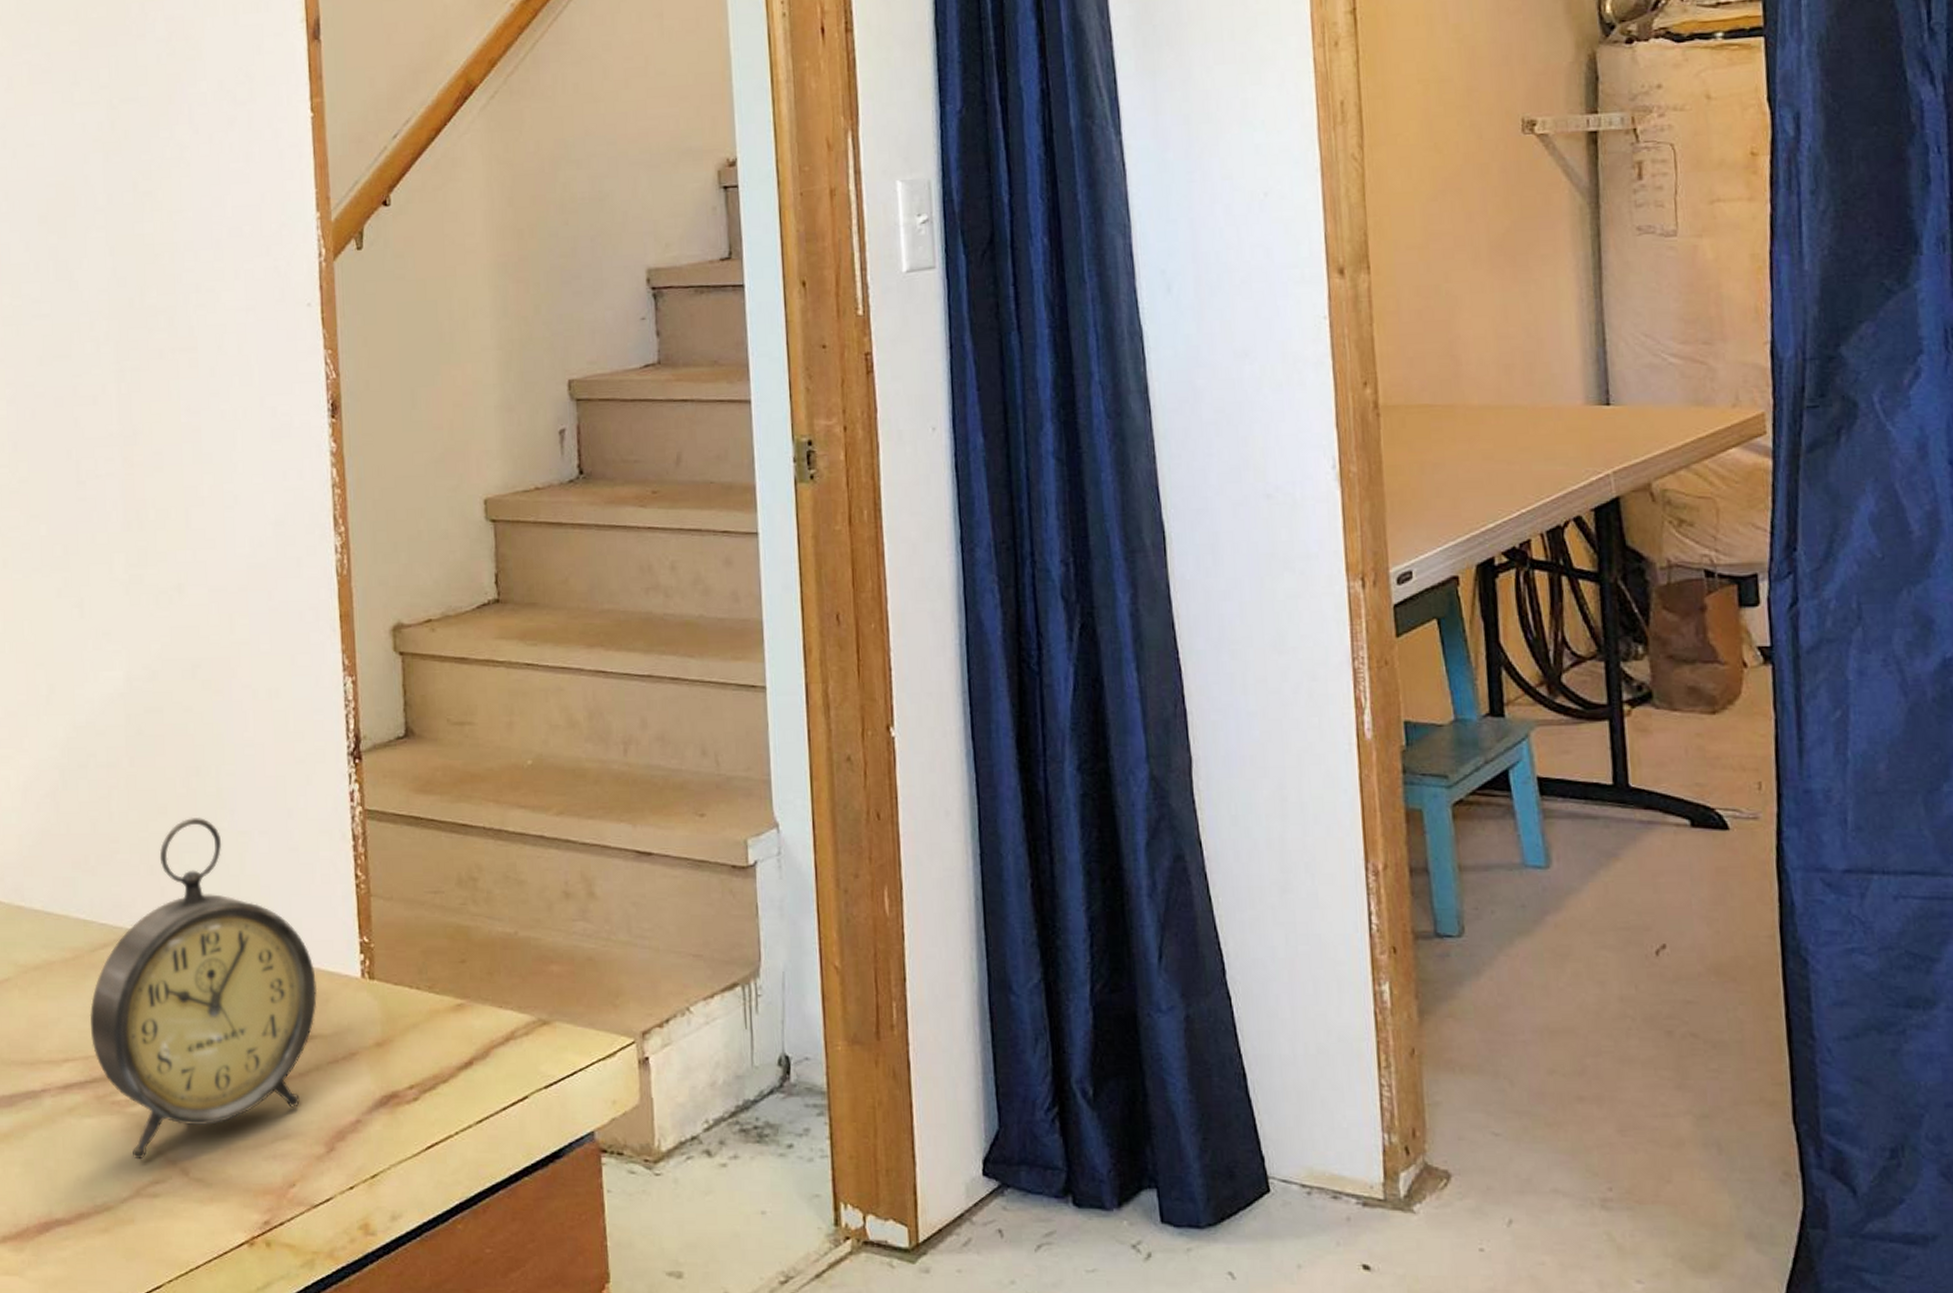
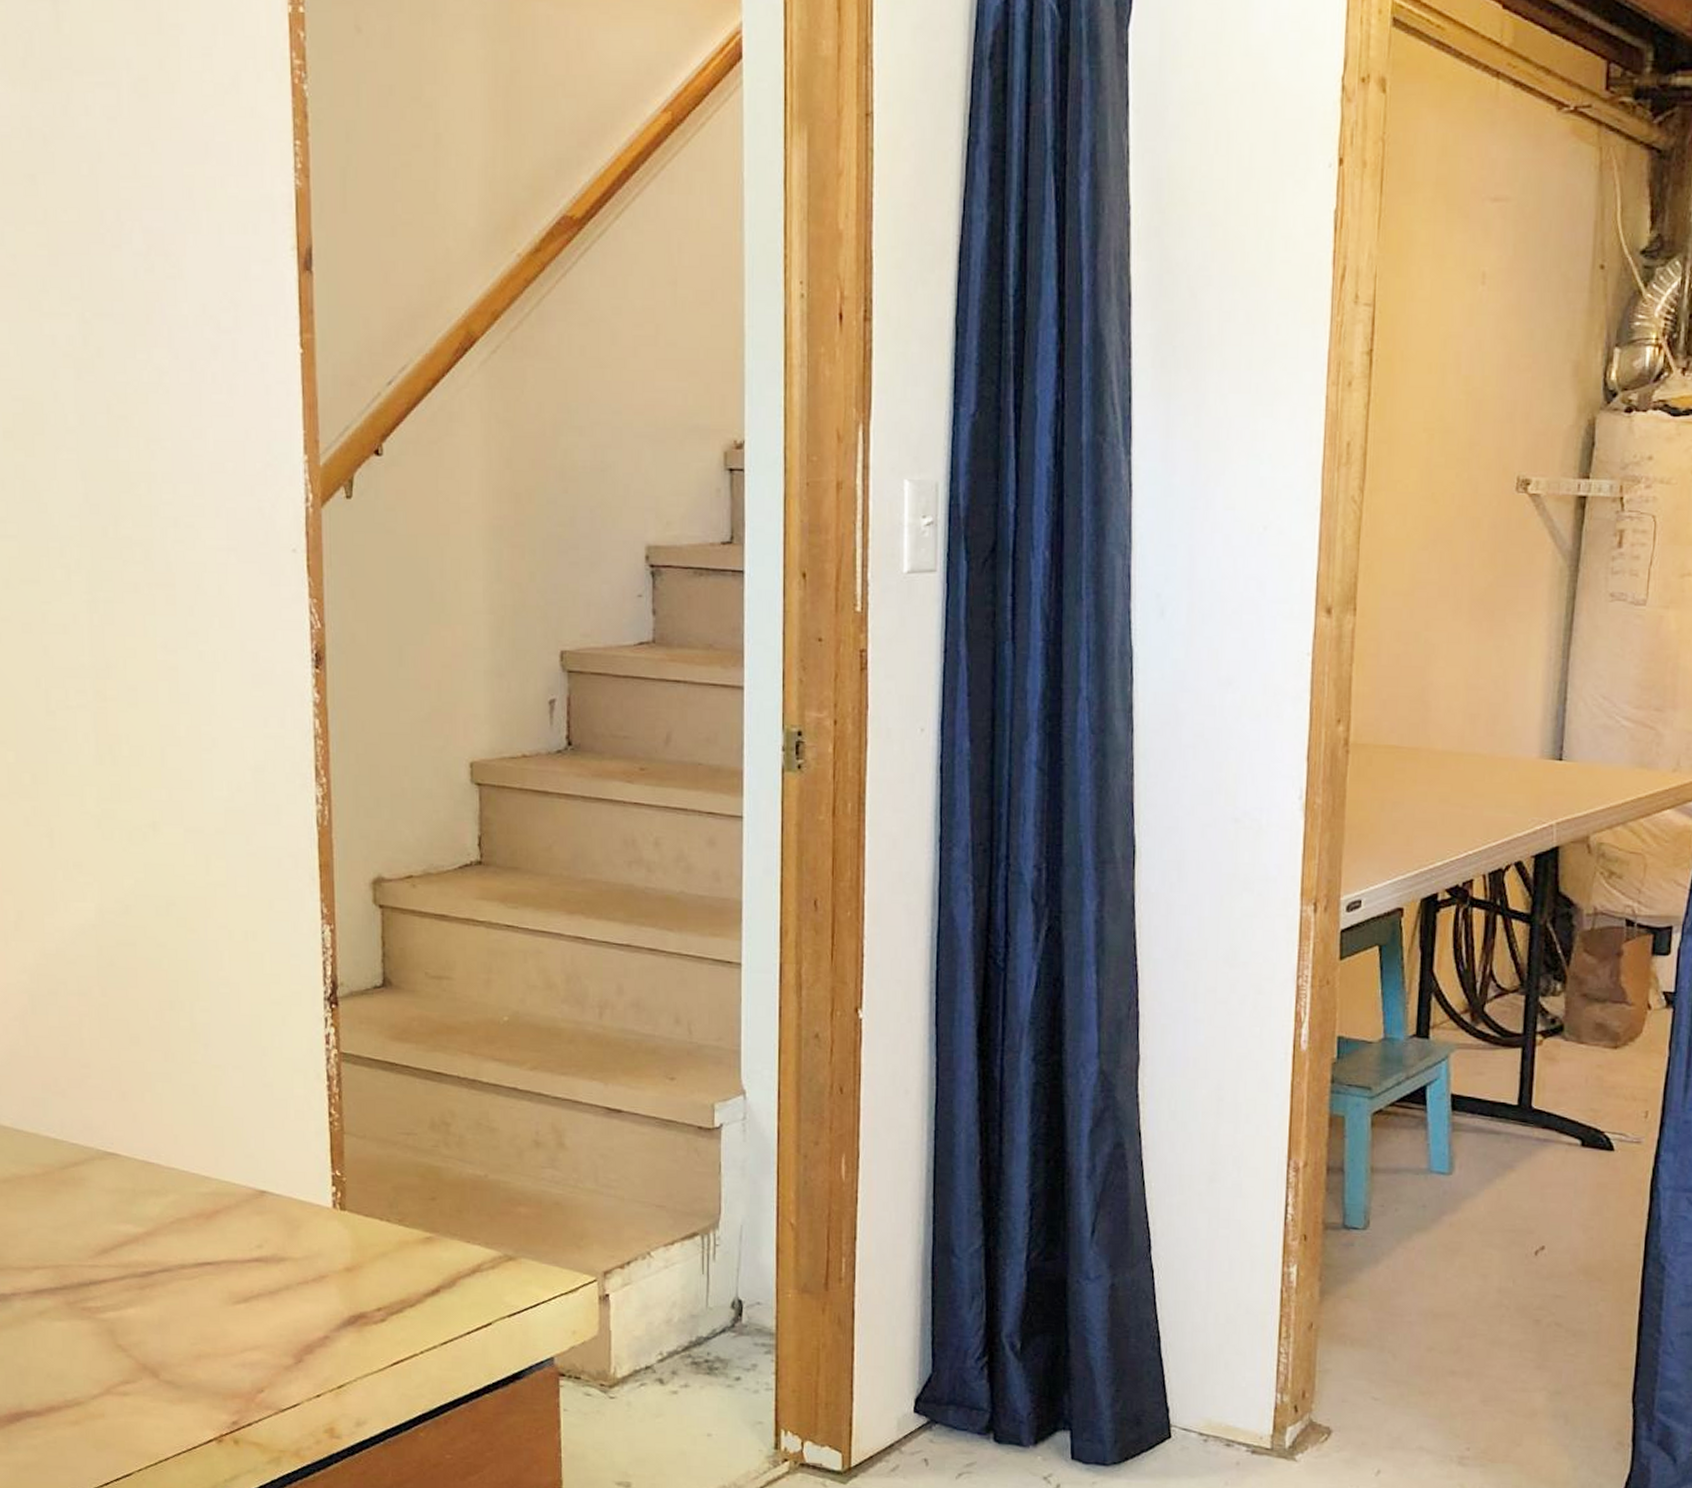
alarm clock: present [89,818,318,1160] -> none [60,1049,289,1362]

